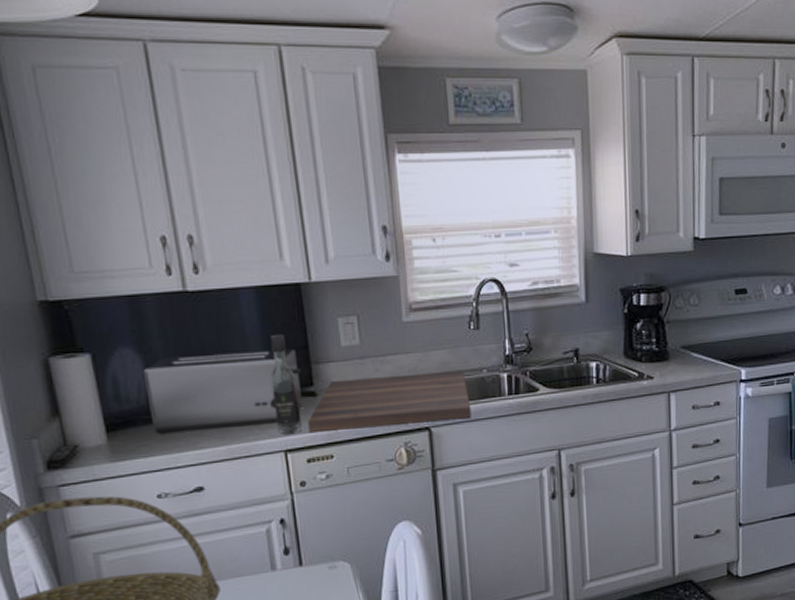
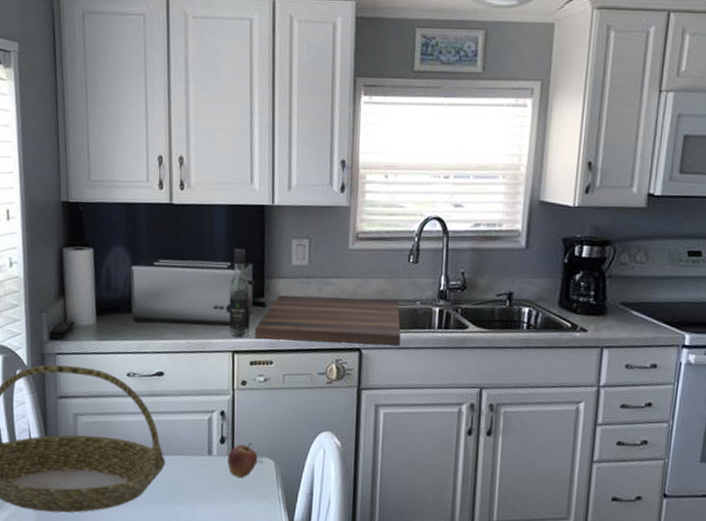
fruit: none [295,549,331,589] -> present [228,443,258,478]

